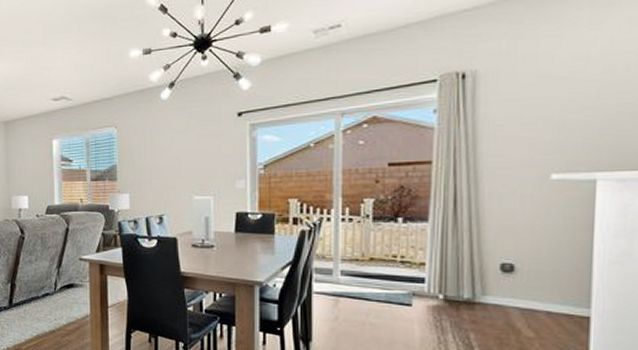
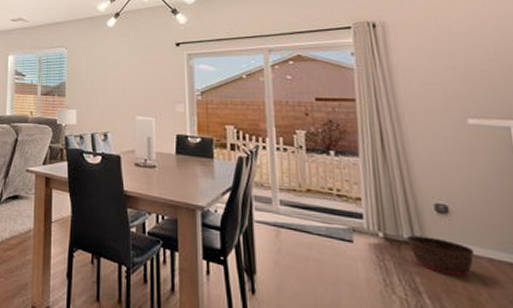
basket: none [467,295,534,330] -> present [407,235,475,277]

